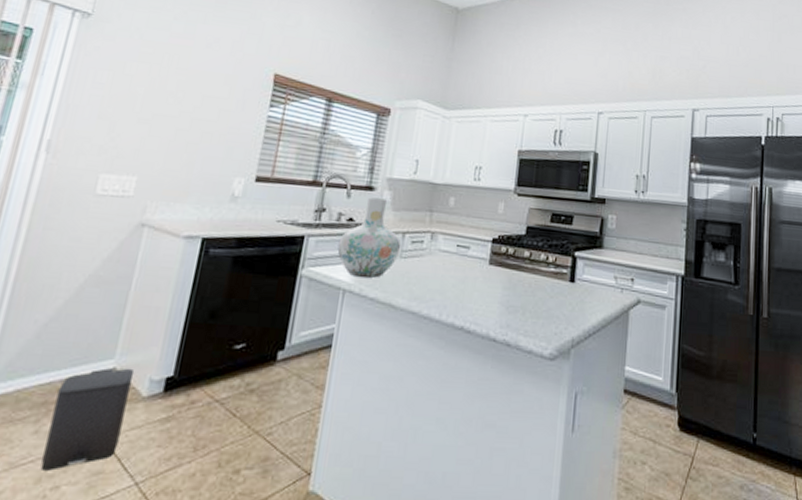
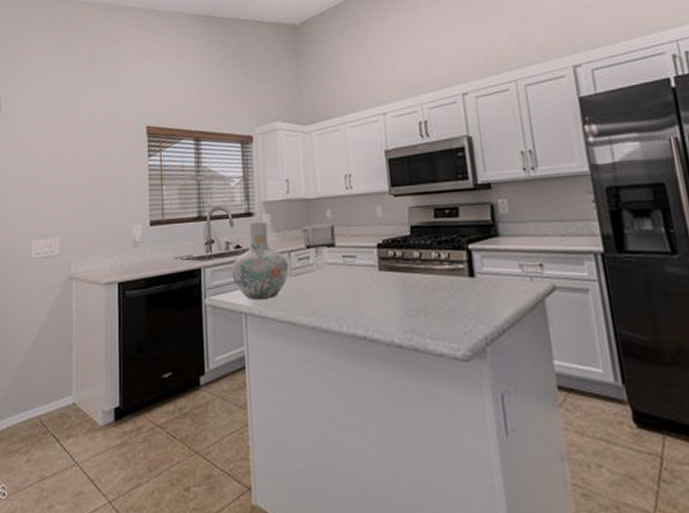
pedal bin: present [40,368,135,471] -> none [37,402,90,493]
toaster: none [420,209,456,235] -> present [301,223,337,249]

